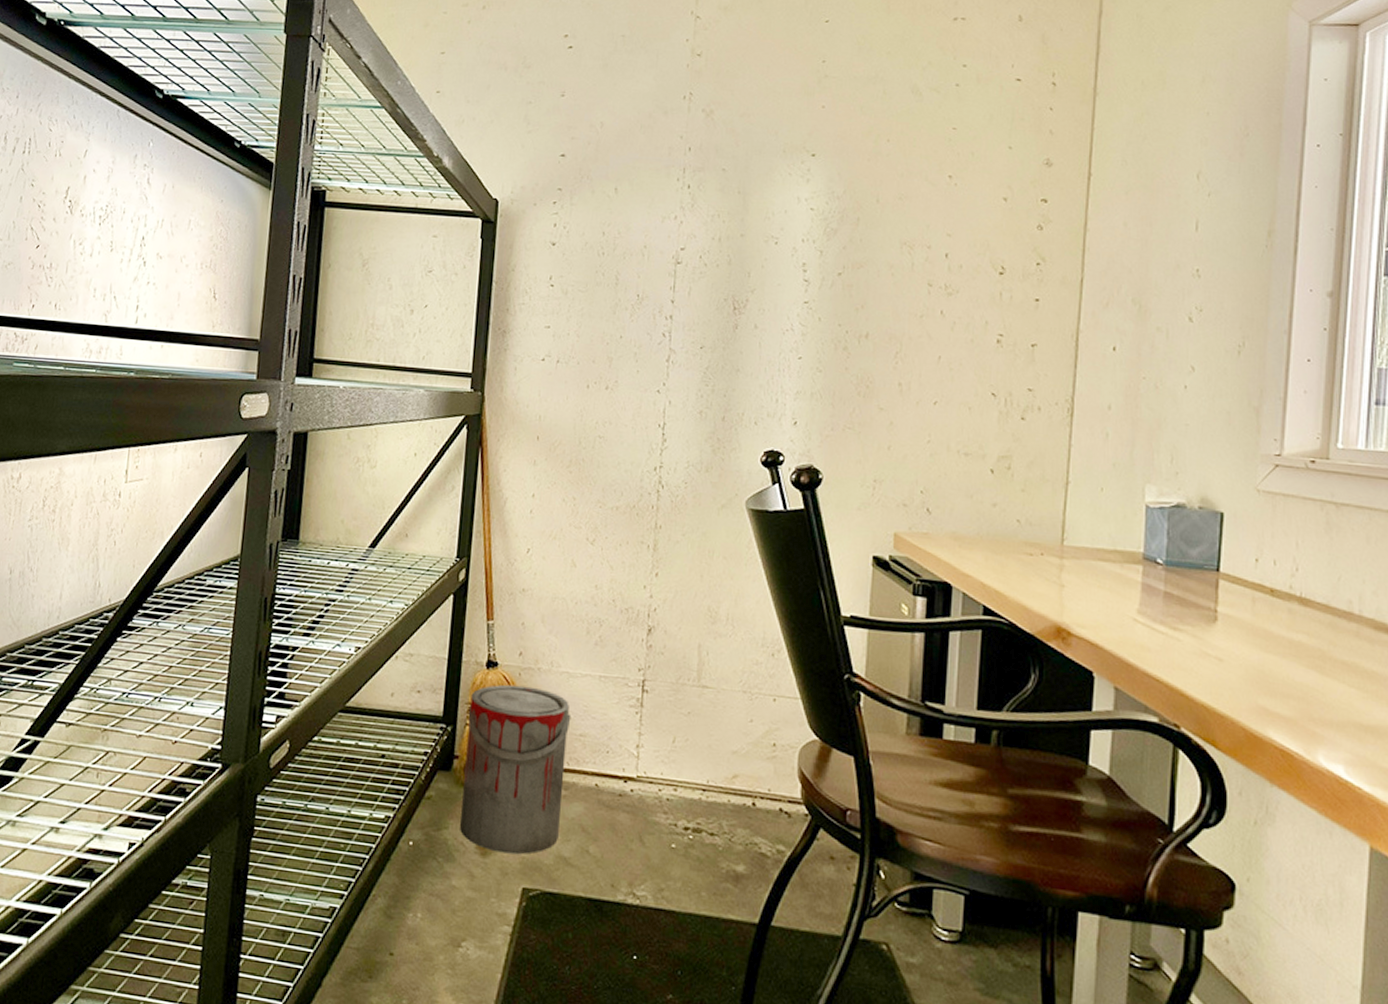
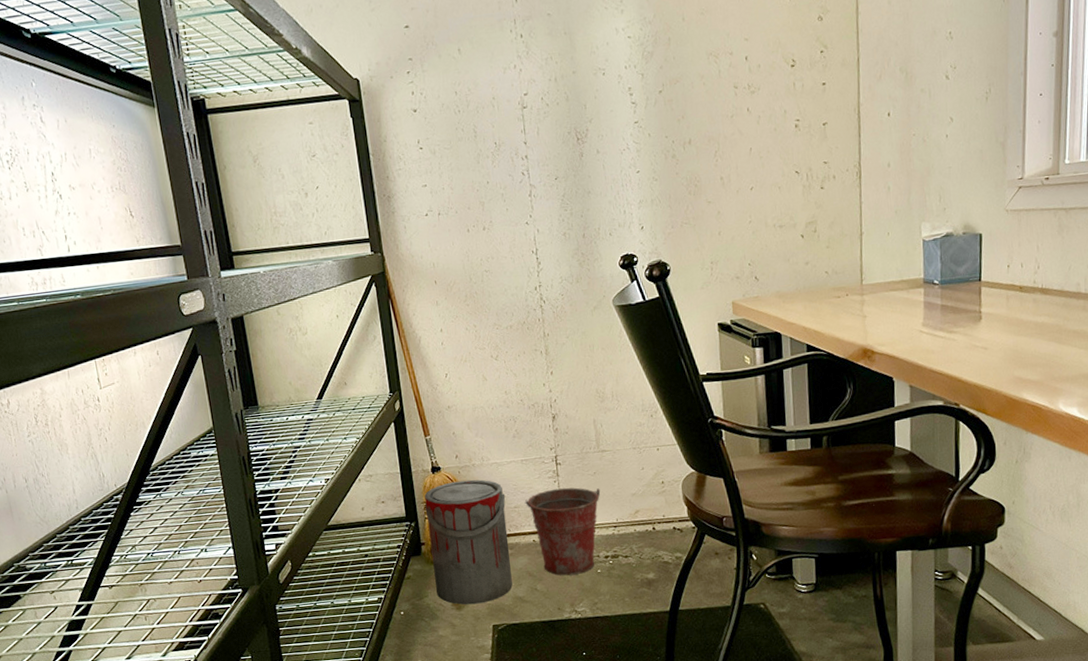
bucket: none [593,722,693,844] -> present [524,487,601,576]

